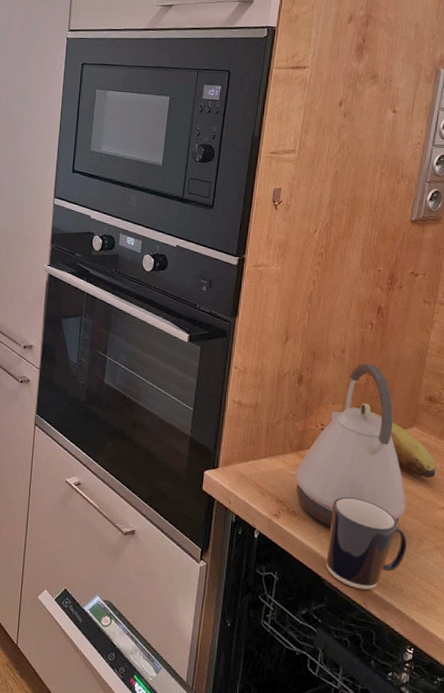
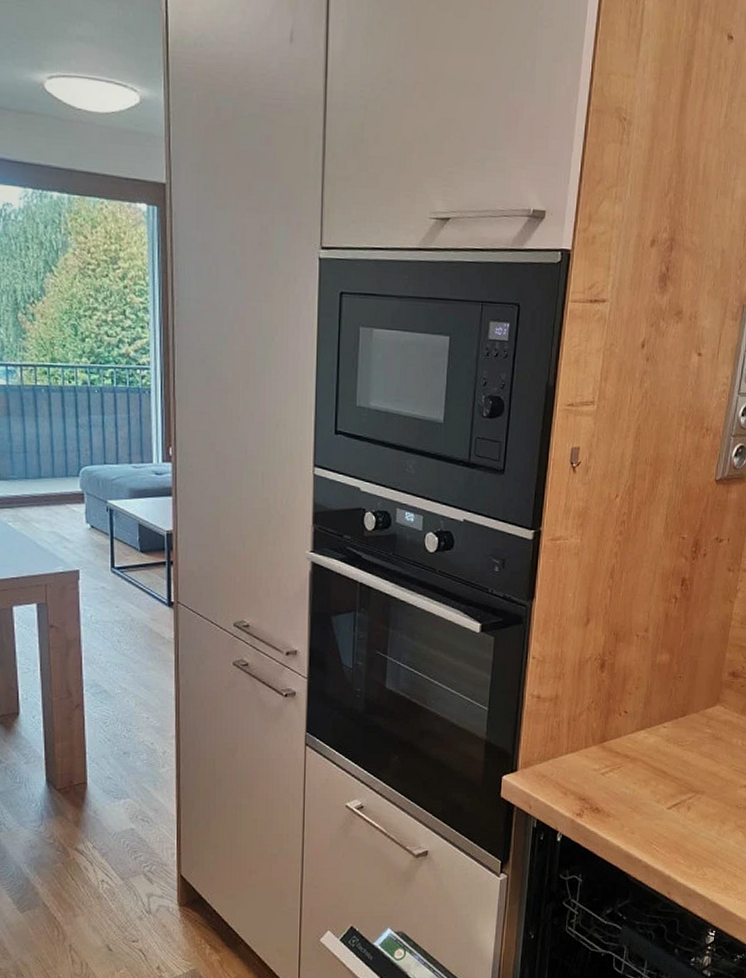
kettle: present [295,363,407,527] -> none [598,641,710,819]
fruit: present [321,405,436,479] -> none [625,689,738,757]
mug: present [326,496,407,590] -> none [630,786,710,879]

